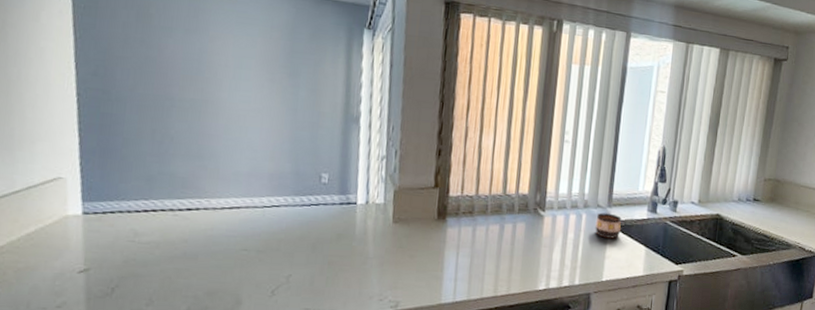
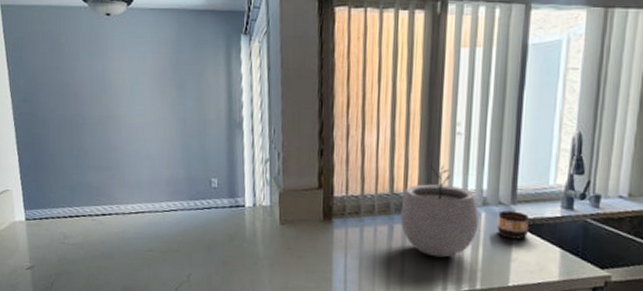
plant pot: none [511,169,581,256] -> present [400,164,479,258]

